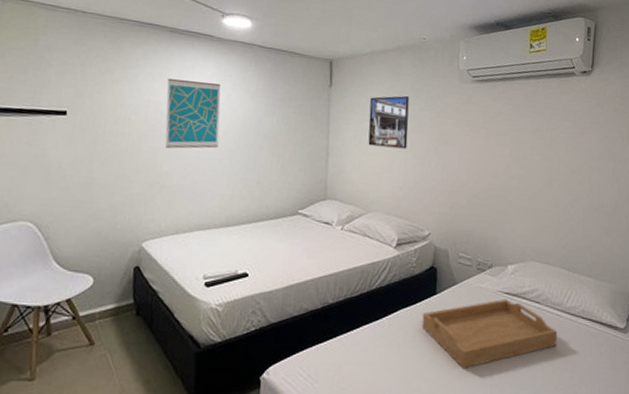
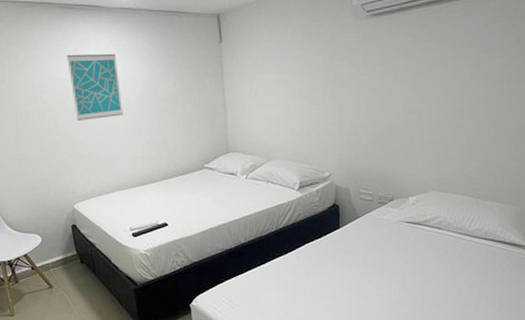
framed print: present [368,95,410,149] -> none [262,41,303,97]
serving tray: present [421,298,558,368] -> none [327,227,460,289]

